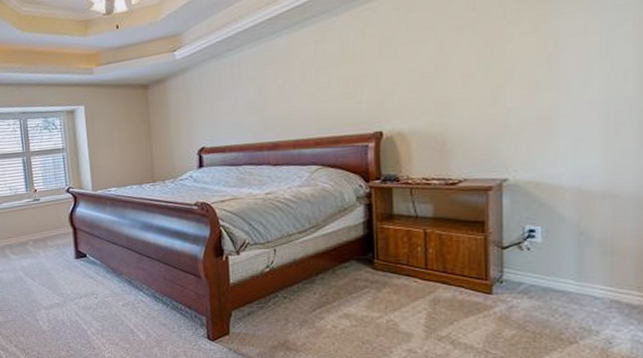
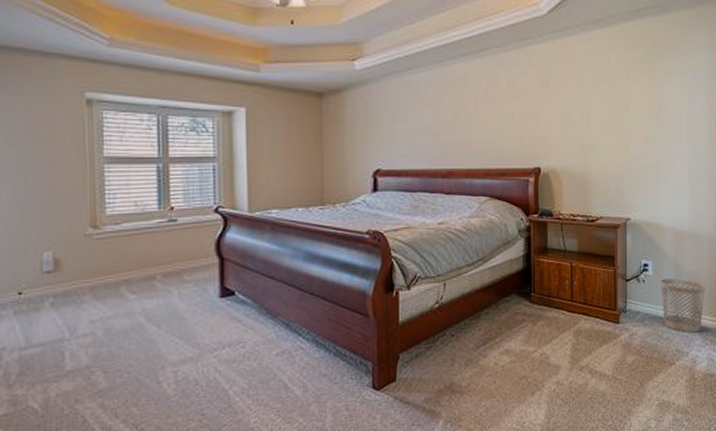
wastebasket: none [554,246,630,309] -> present [660,278,706,333]

